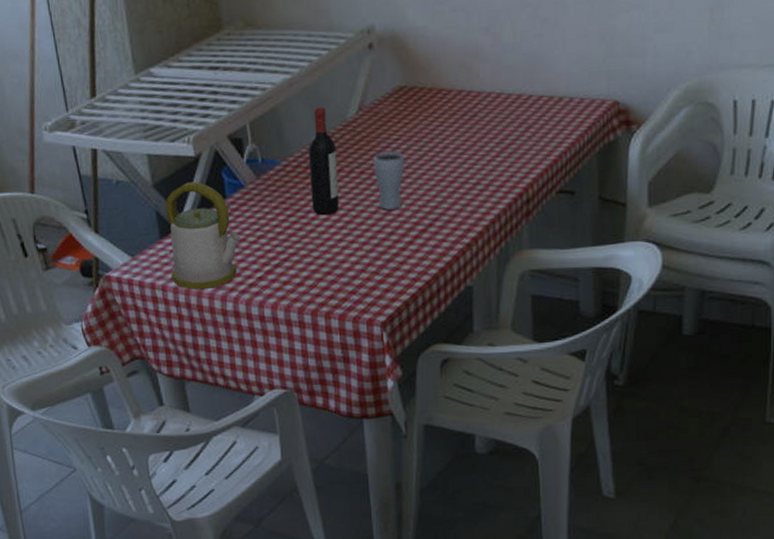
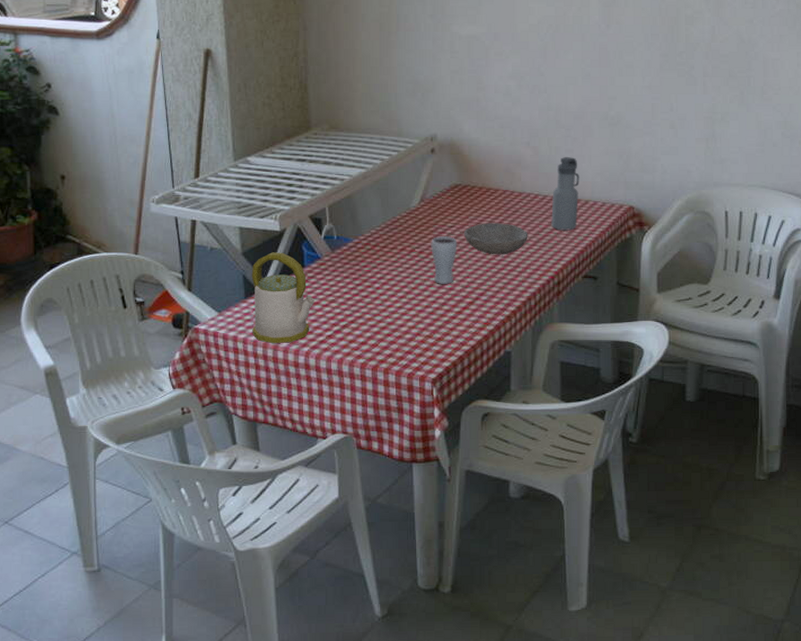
wine bottle: present [309,106,340,215] -> none [377,196,401,285]
bowl: none [412,131,490,171] -> present [464,223,528,255]
water bottle: none [517,42,551,137] -> present [551,156,579,231]

